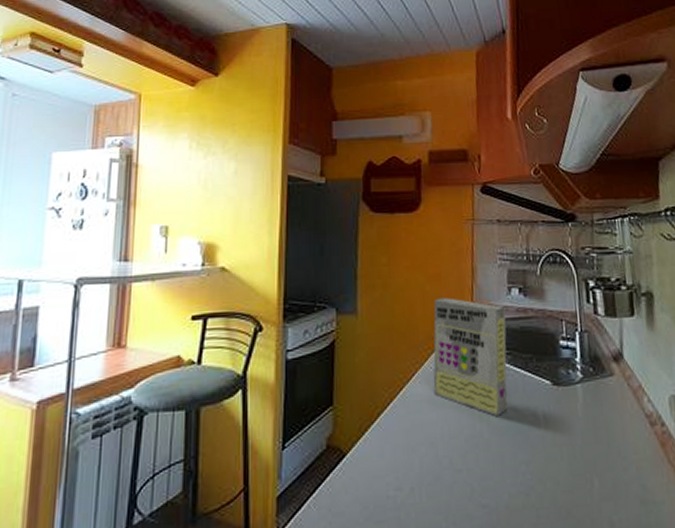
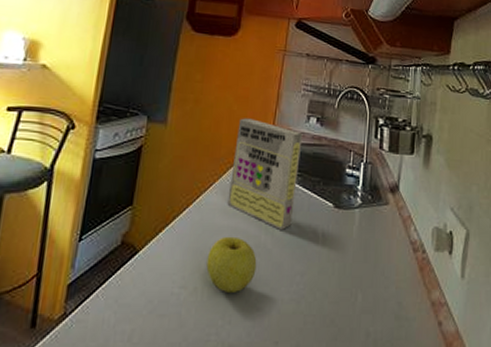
apple: none [420,428,476,491] -> present [206,236,257,292]

